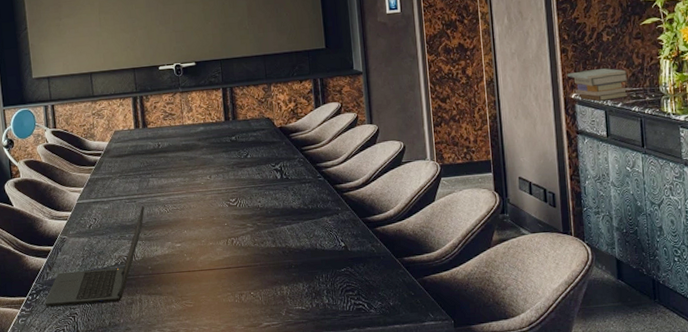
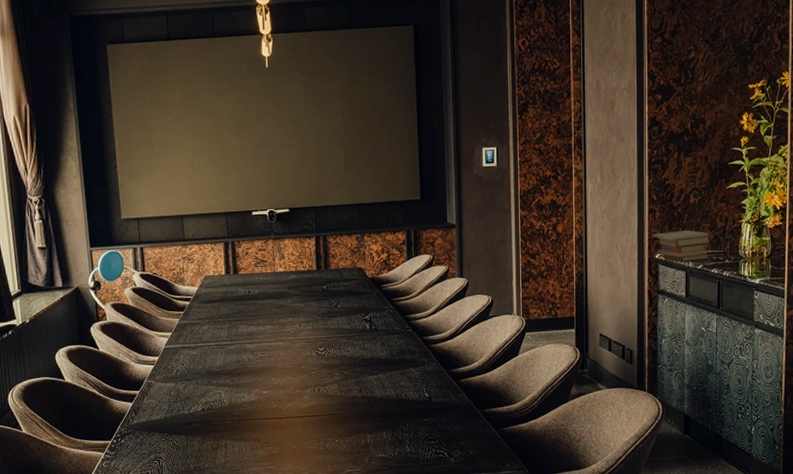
laptop: present [45,206,145,307] -> none [129,353,234,451]

